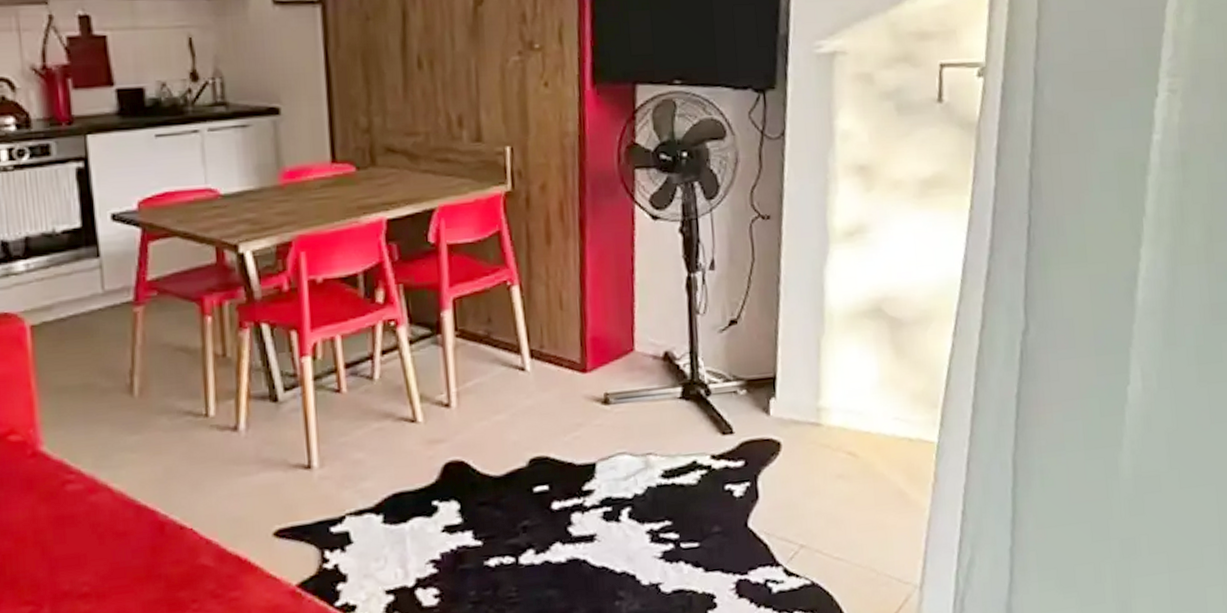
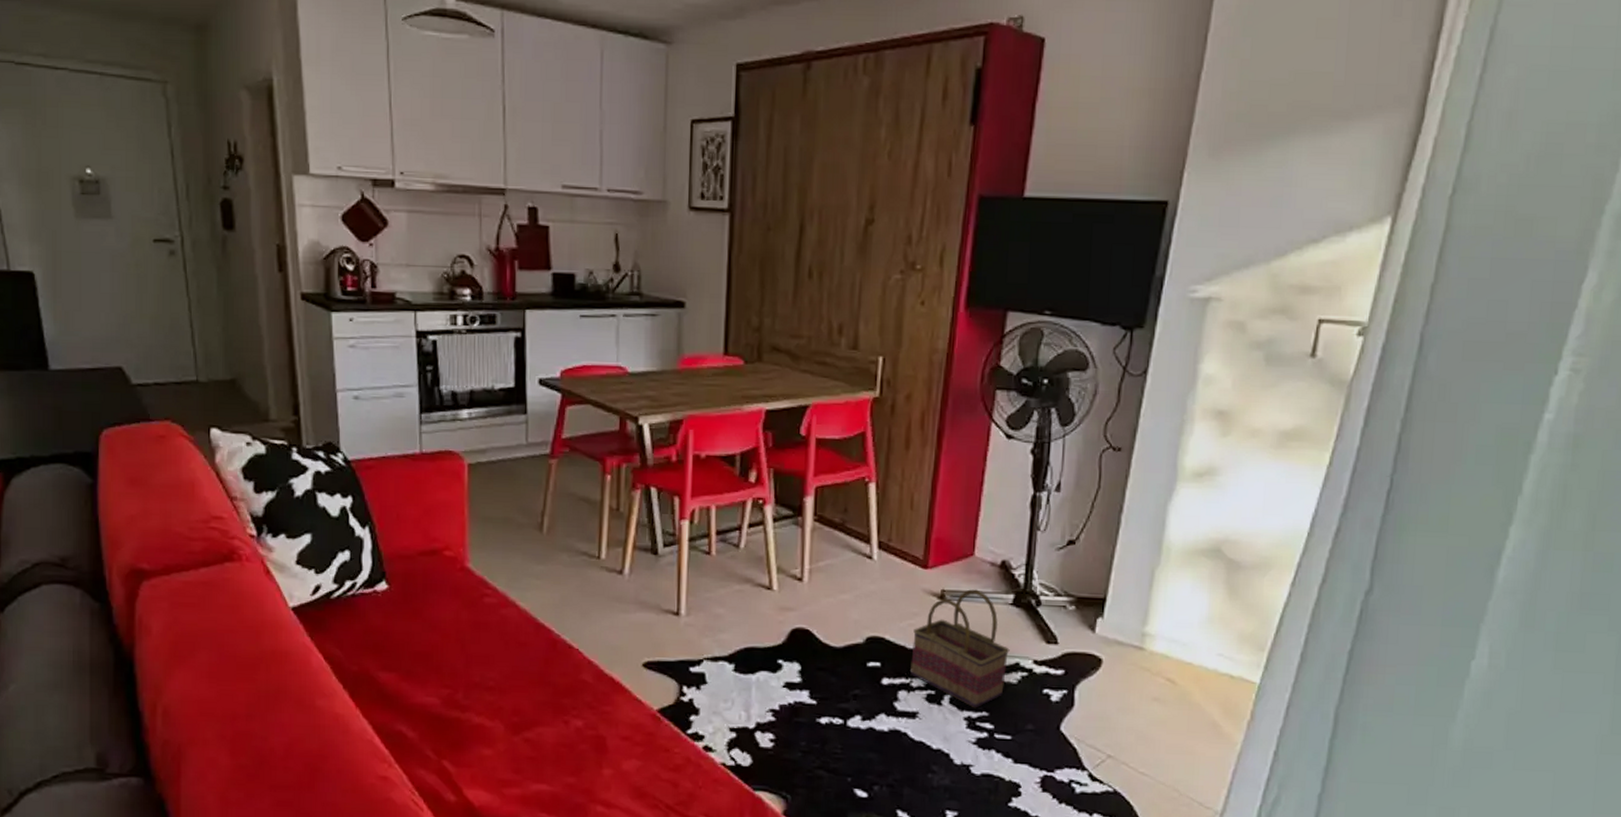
basket: none [580,386,685,519] -> present [909,588,1010,709]

